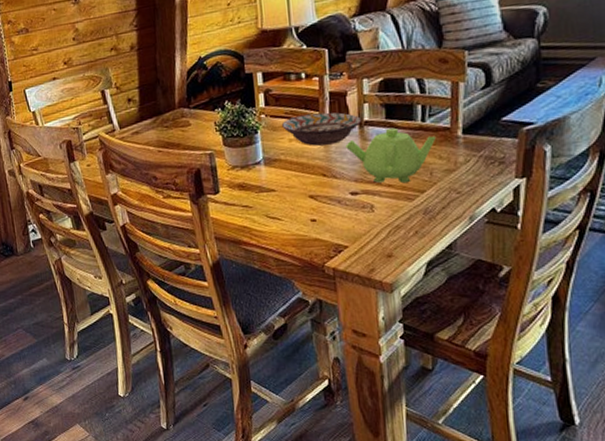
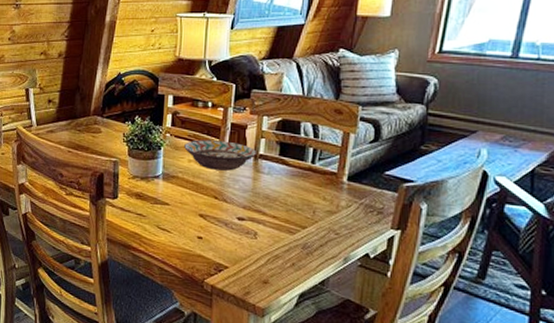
teapot: present [346,127,435,184] -> none [239,164,322,218]

